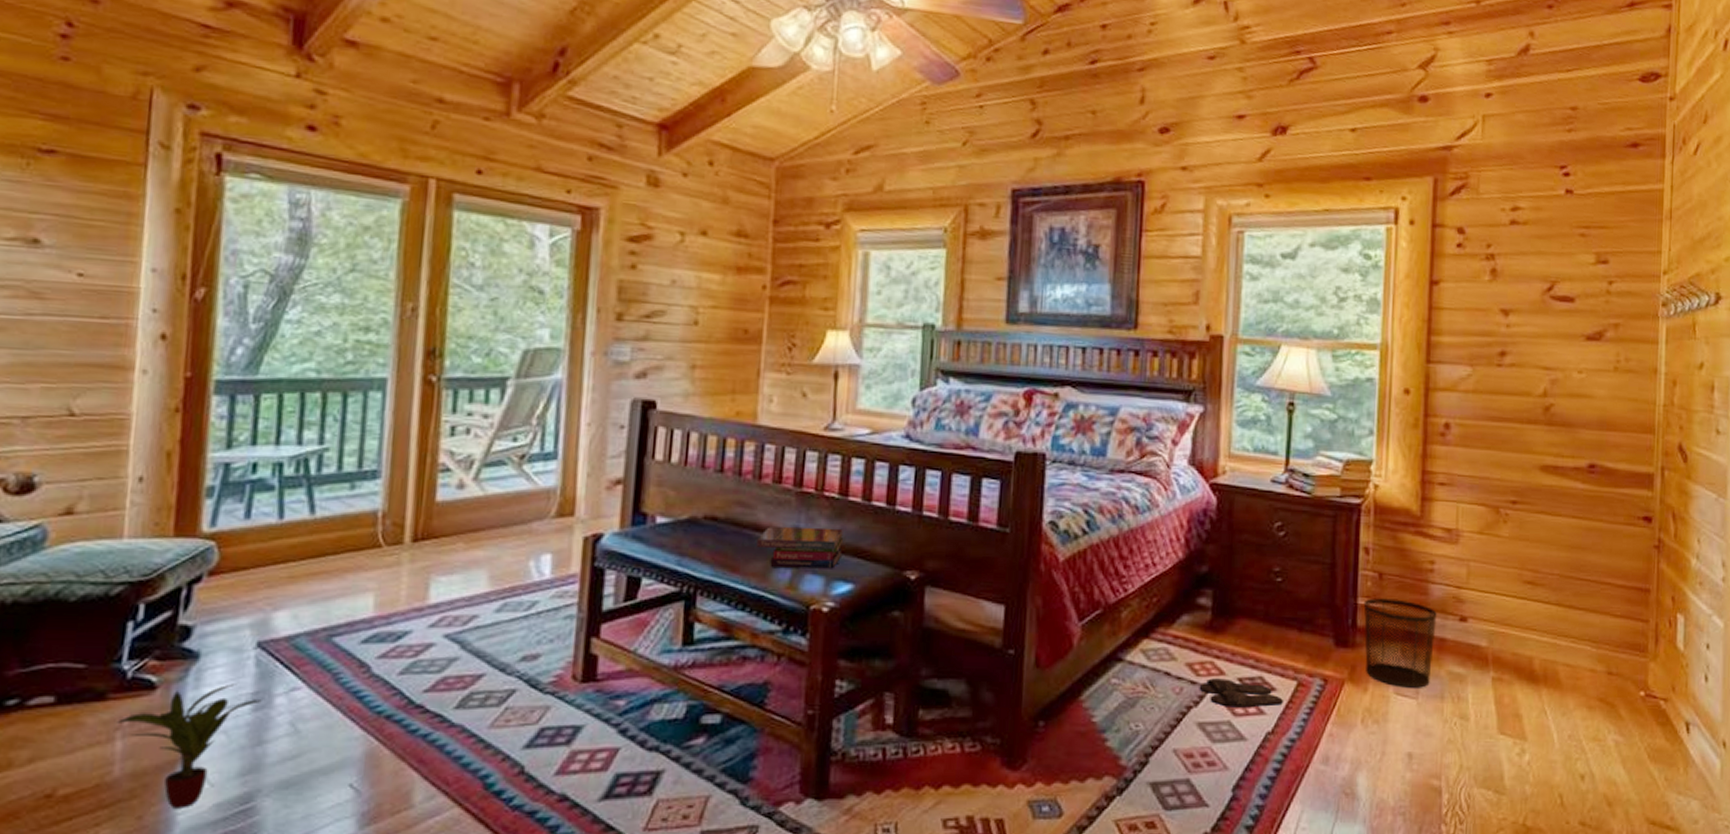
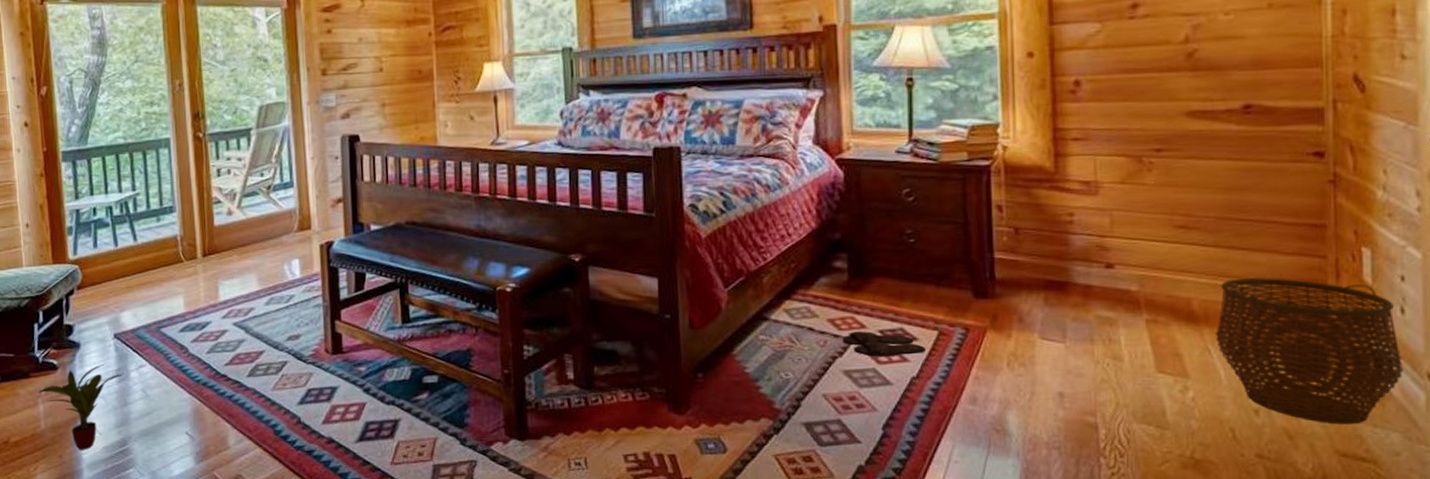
books: present [756,527,843,569] -> none [448,223,517,258]
waste bin: present [1363,598,1437,688] -> none [1000,251,1080,333]
basket: none [1552,639,1705,792] -> present [1216,278,1404,425]

